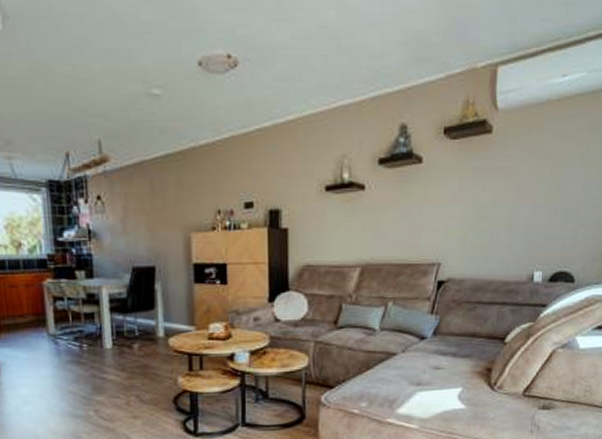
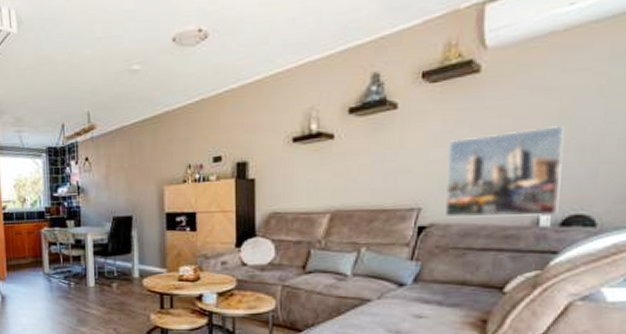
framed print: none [461,188,555,273] -> present [445,124,565,217]

